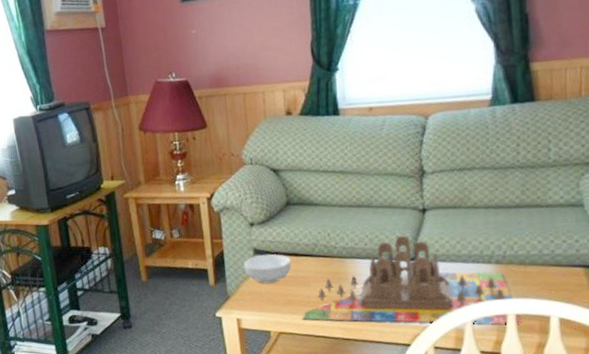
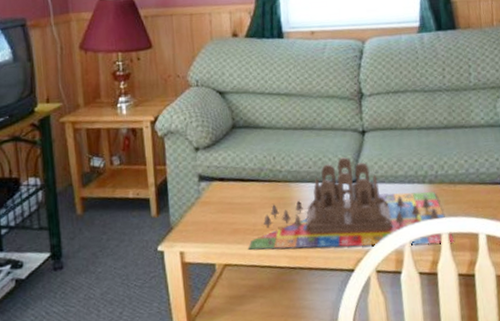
cereal bowl: present [243,254,292,284] -> none [187,180,237,212]

